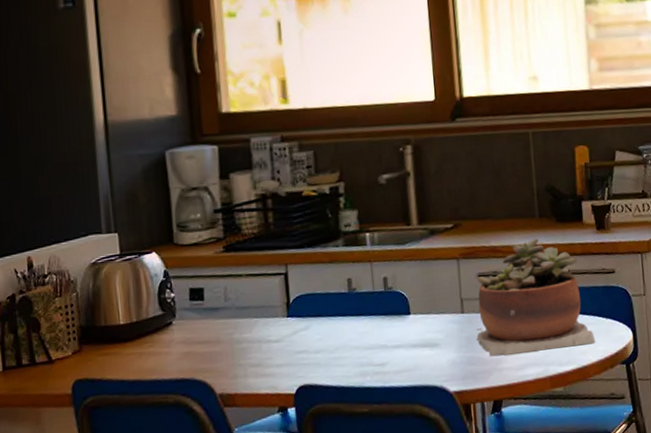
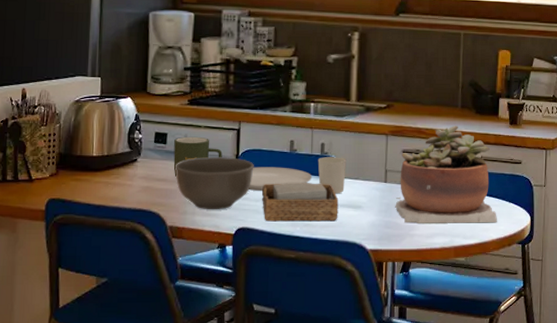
mug: none [213,287,271,338] -> present [173,136,223,178]
bowl: none [218,306,309,370] -> present [175,157,254,209]
plate: none [306,310,378,342] -> present [249,167,313,191]
napkin holder: none [321,322,413,375] -> present [262,182,339,222]
cup: none [381,290,417,334] -> present [317,157,347,194]

